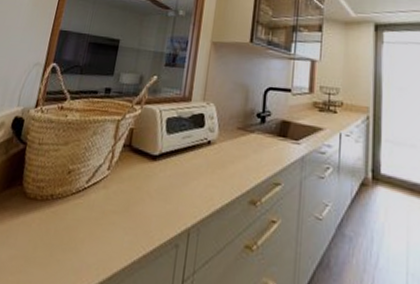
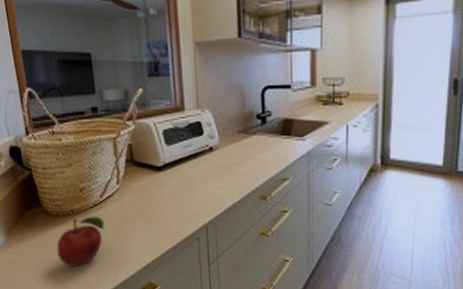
fruit: none [17,203,82,268] -> present [56,216,105,267]

